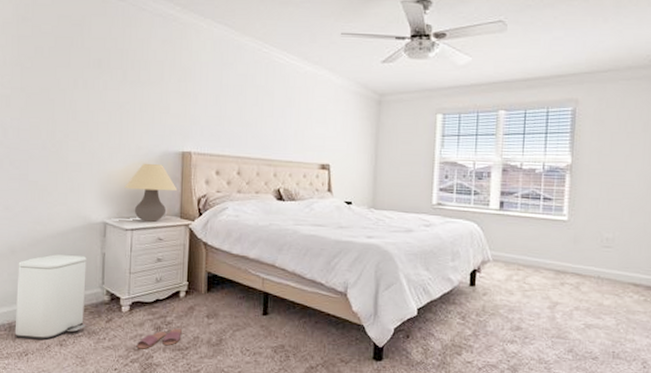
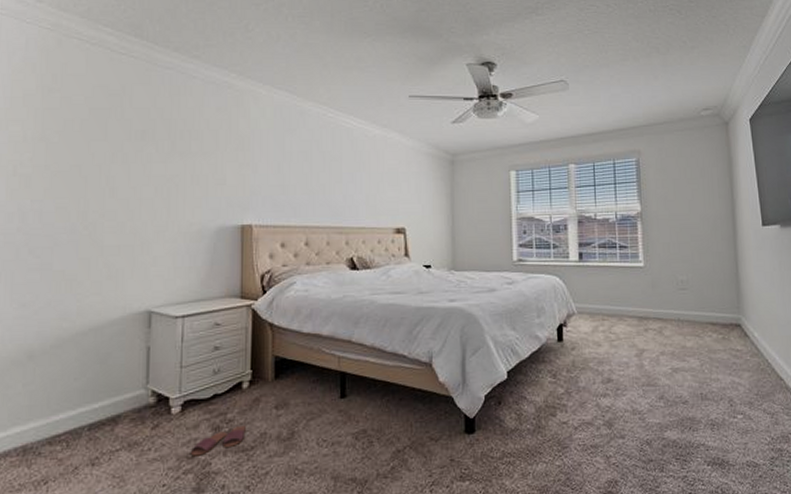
pedal bin: present [14,254,87,341] -> none [30,353,127,463]
table lamp: present [125,163,178,223] -> none [174,240,237,307]

